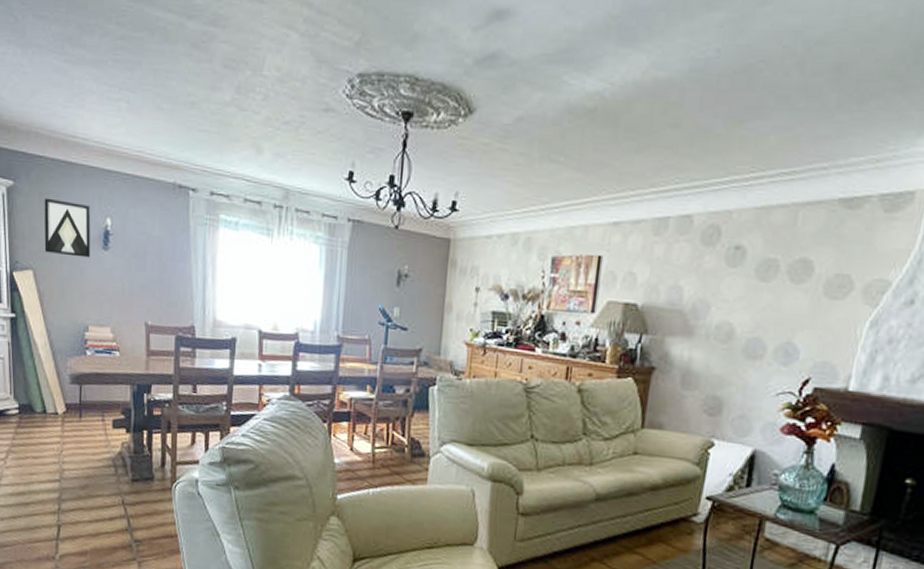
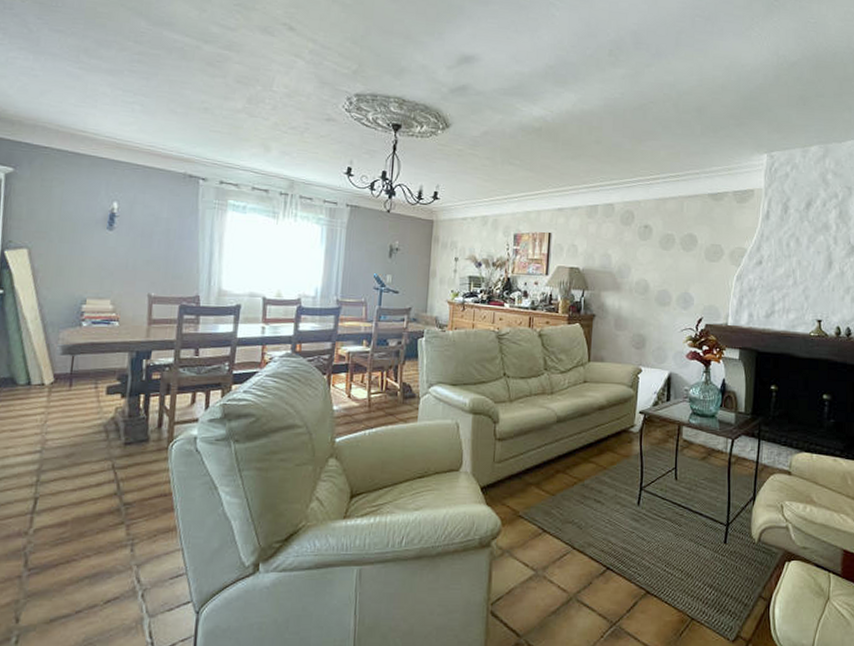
wall art: present [44,198,91,258] -> none [42,183,97,237]

